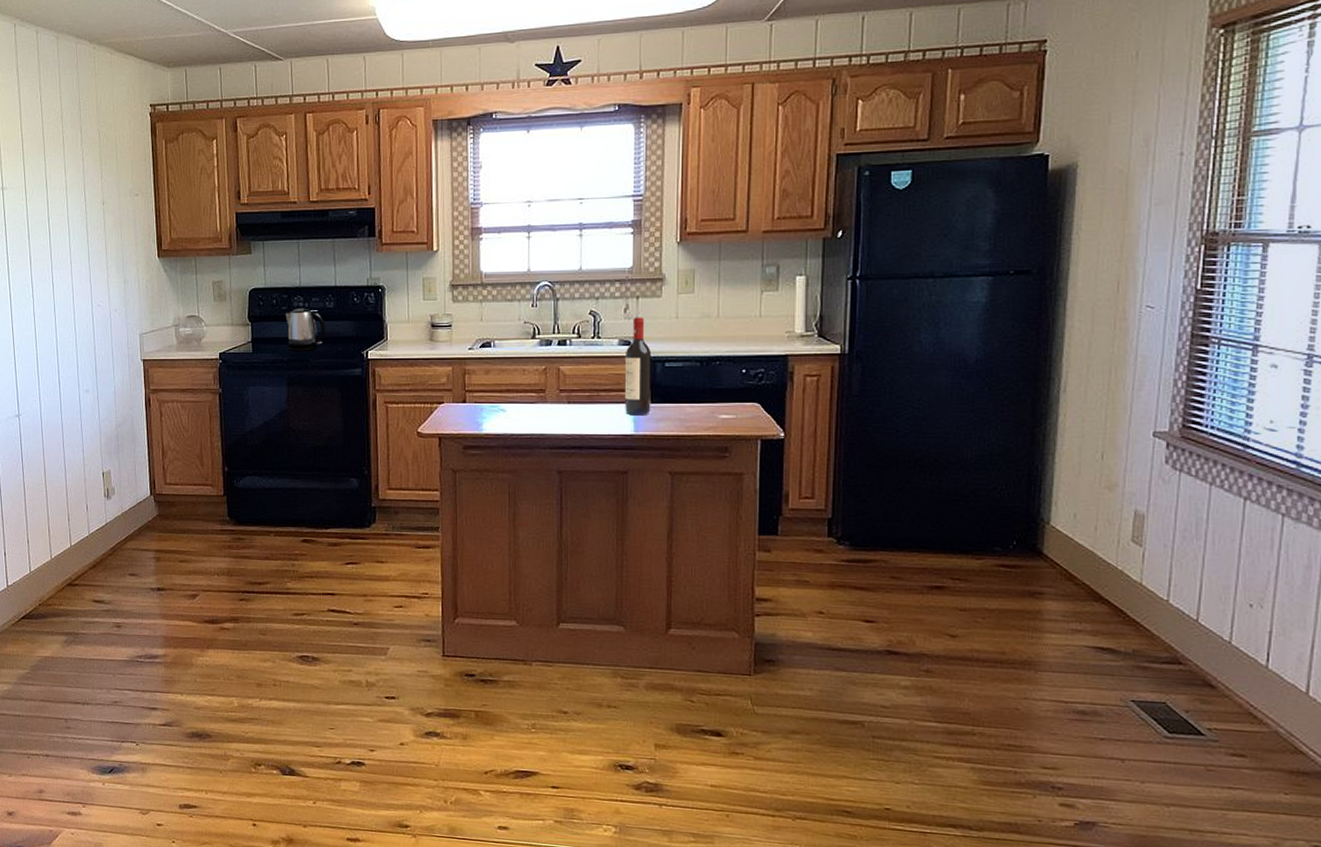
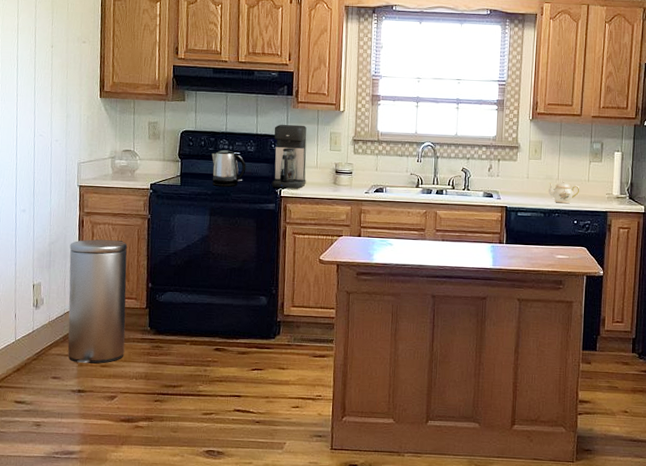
pedal bin: none [137,419,204,559] -> present [68,239,128,364]
coffee maker: none [355,271,397,350] -> present [271,124,307,189]
wine bottle: present [624,317,652,416] -> none [486,175,508,253]
teapot: none [704,319,749,348] -> present [547,181,580,204]

